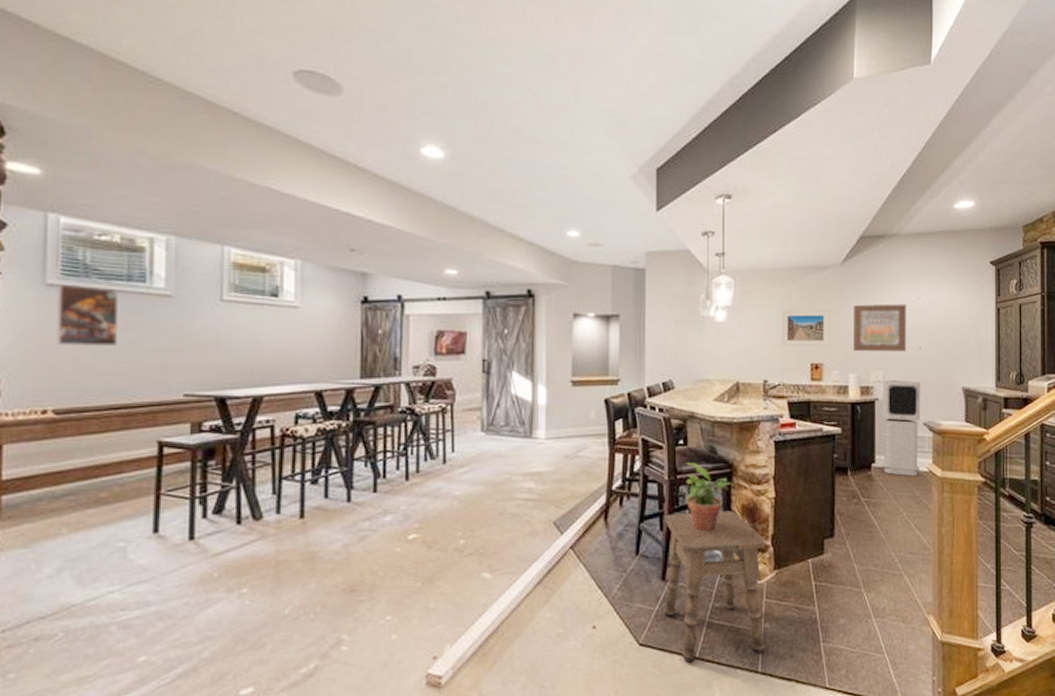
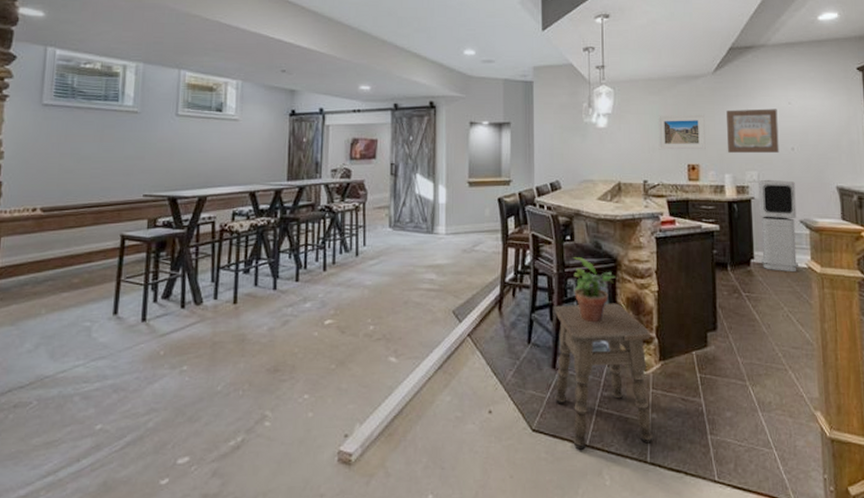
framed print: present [56,284,118,347] -> none [47,104,97,155]

